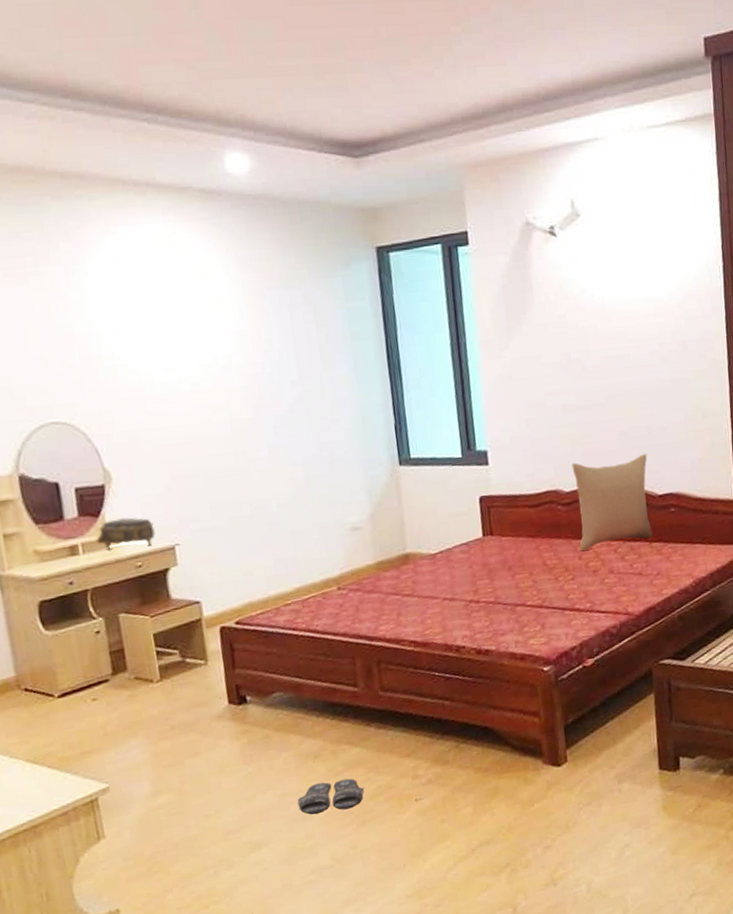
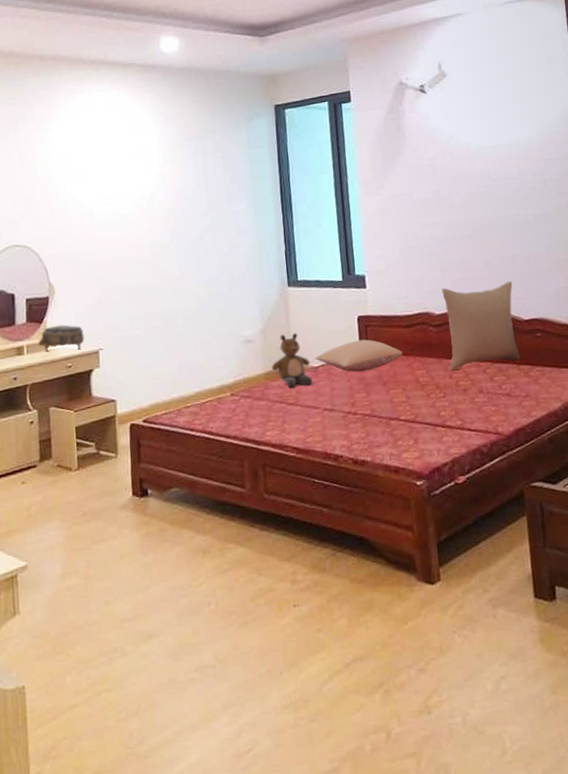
slippers: present [297,778,364,815] -> none [186,577,247,610]
bear: none [383,517,431,579] -> present [271,332,313,389]
pillow: none [432,521,529,558] -> present [315,339,403,372]

